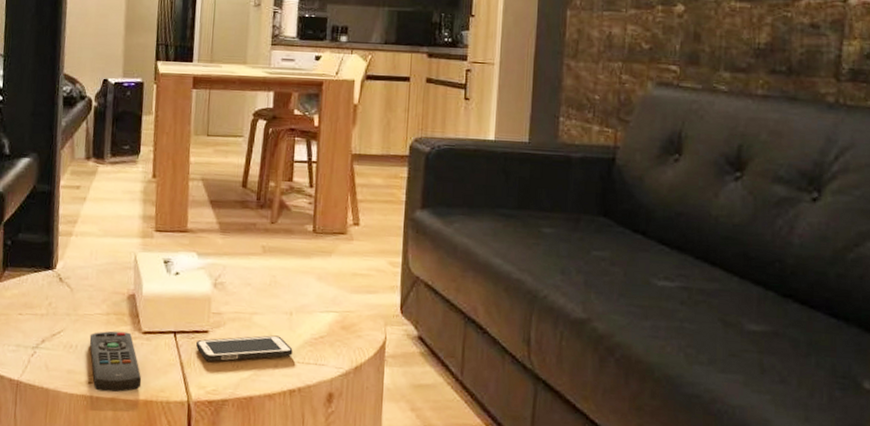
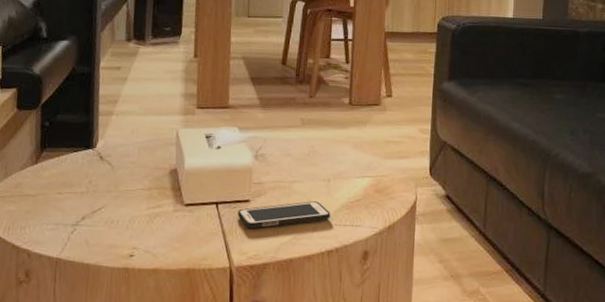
remote control: present [89,330,142,393] -> none [131,204,184,264]

